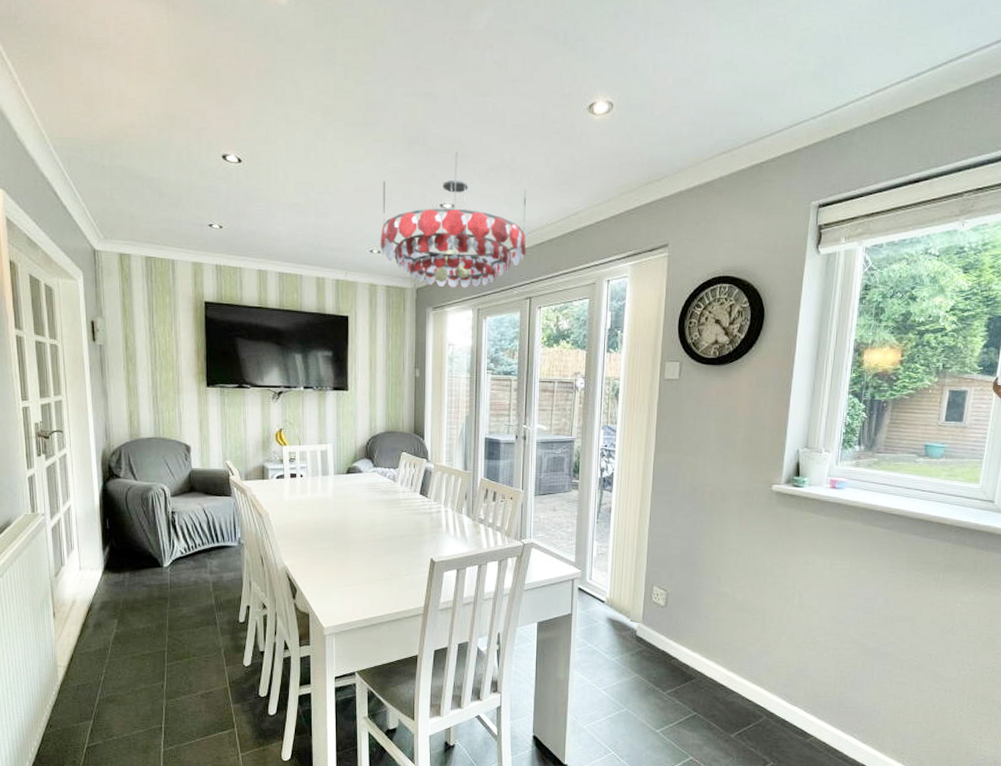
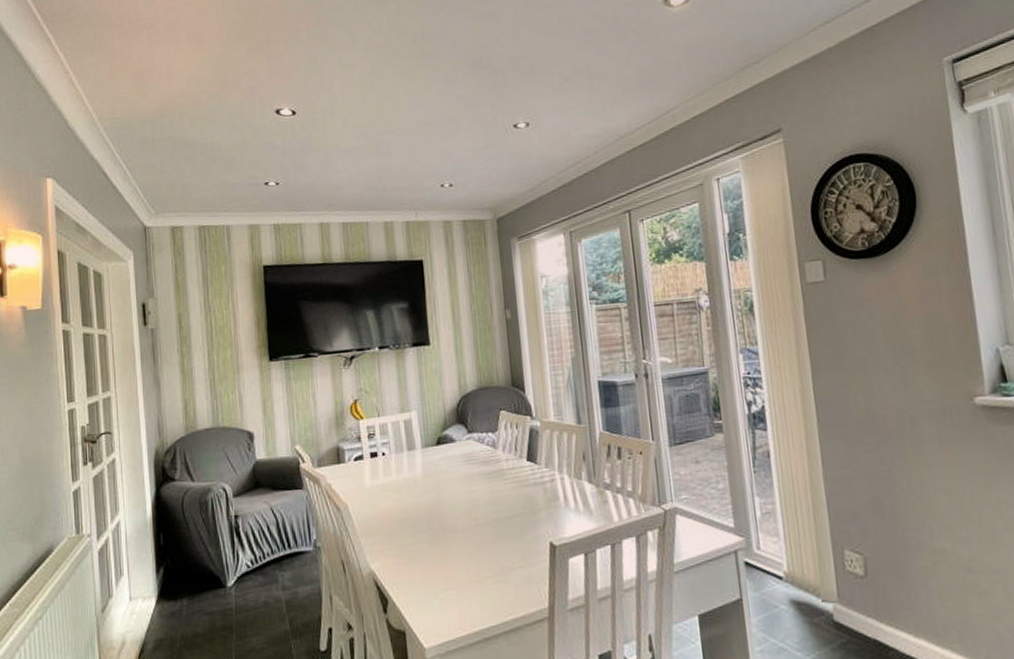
chandelier: present [380,151,527,288] -> none [448,67,618,214]

